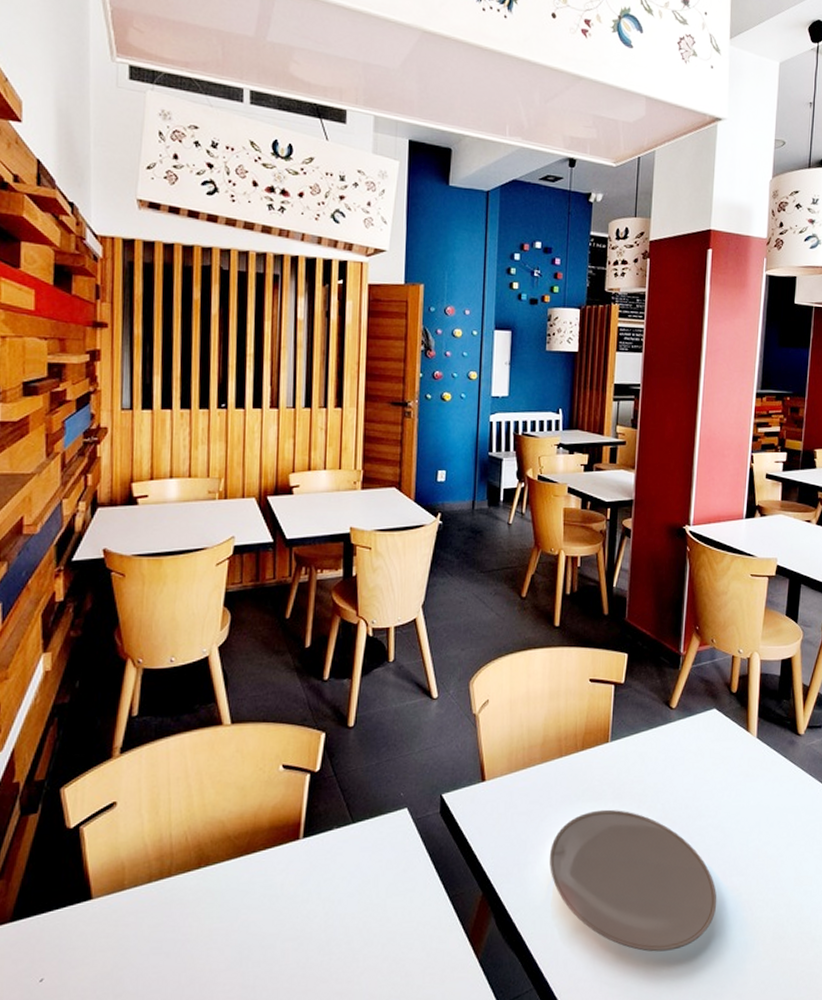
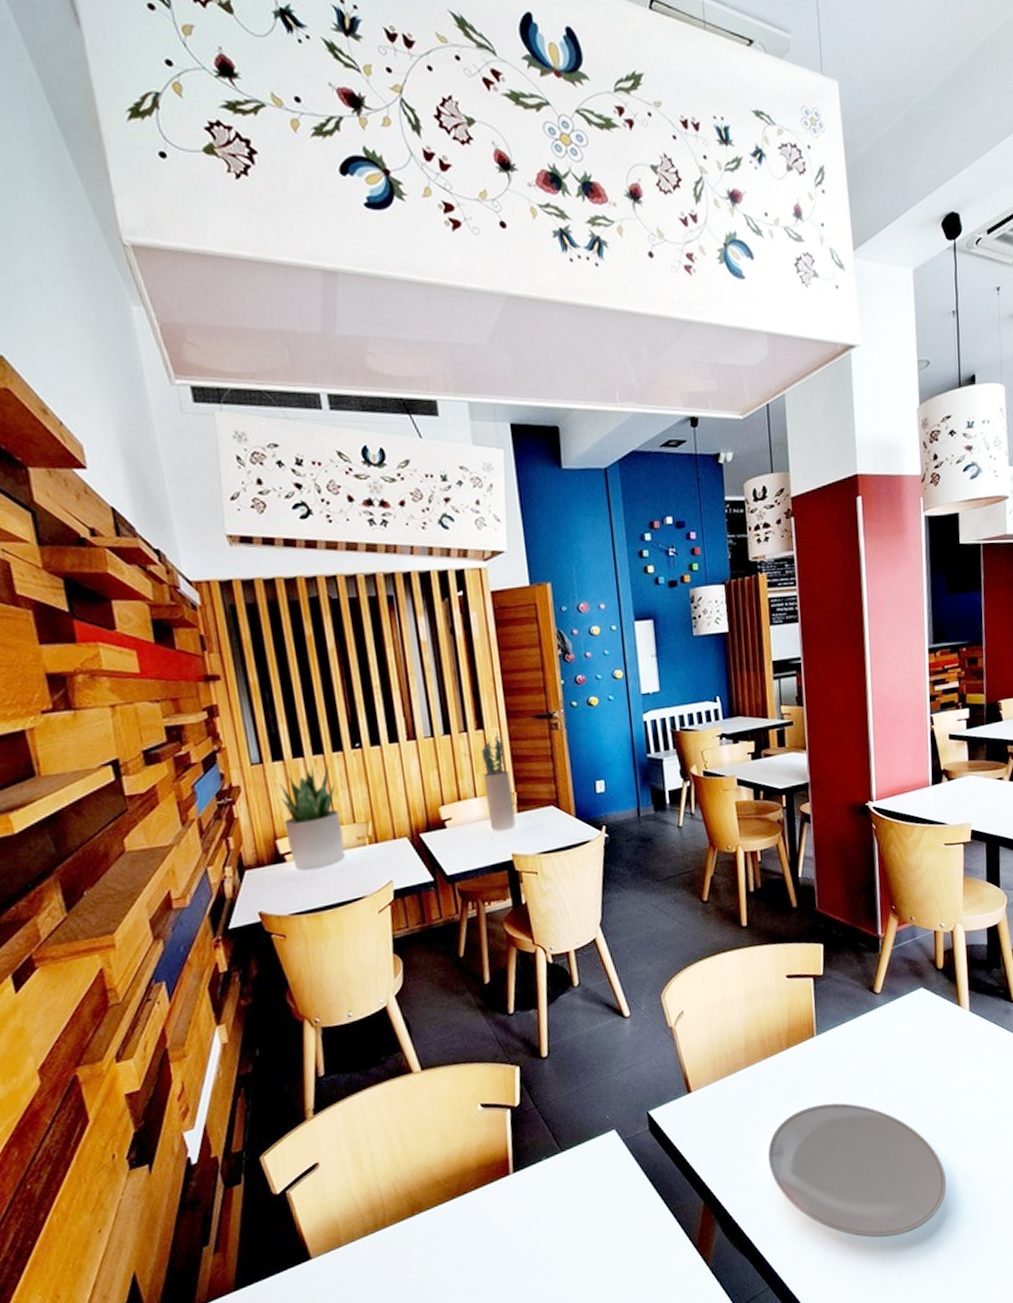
planter: none [142,419,196,517] -> present [279,765,345,872]
vase: none [334,412,360,505] -> present [481,732,517,832]

